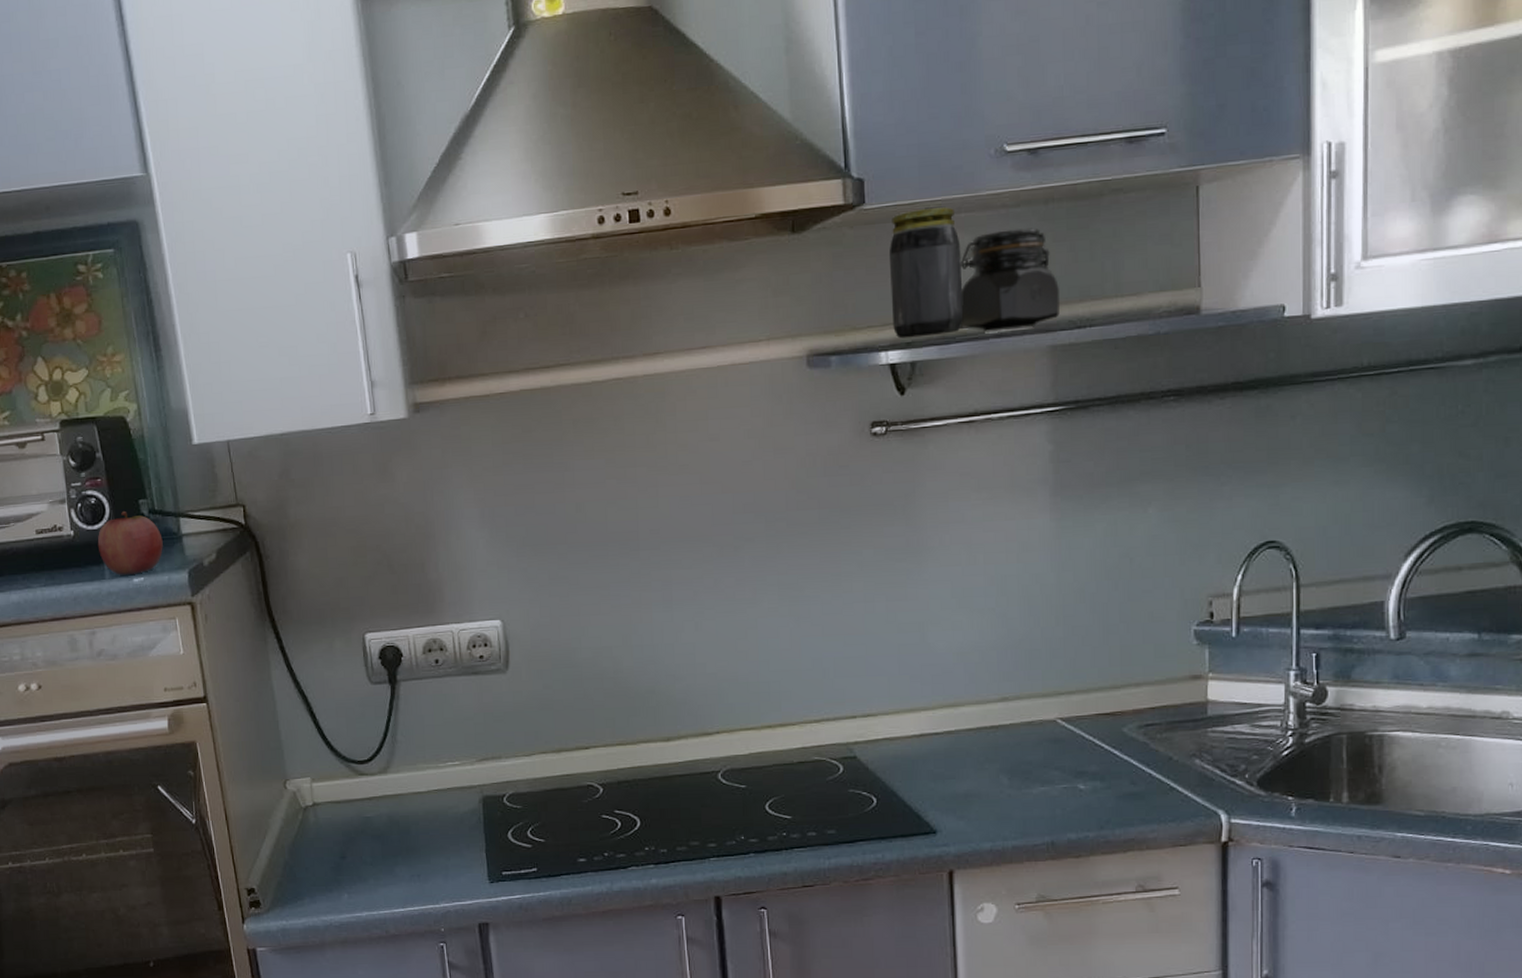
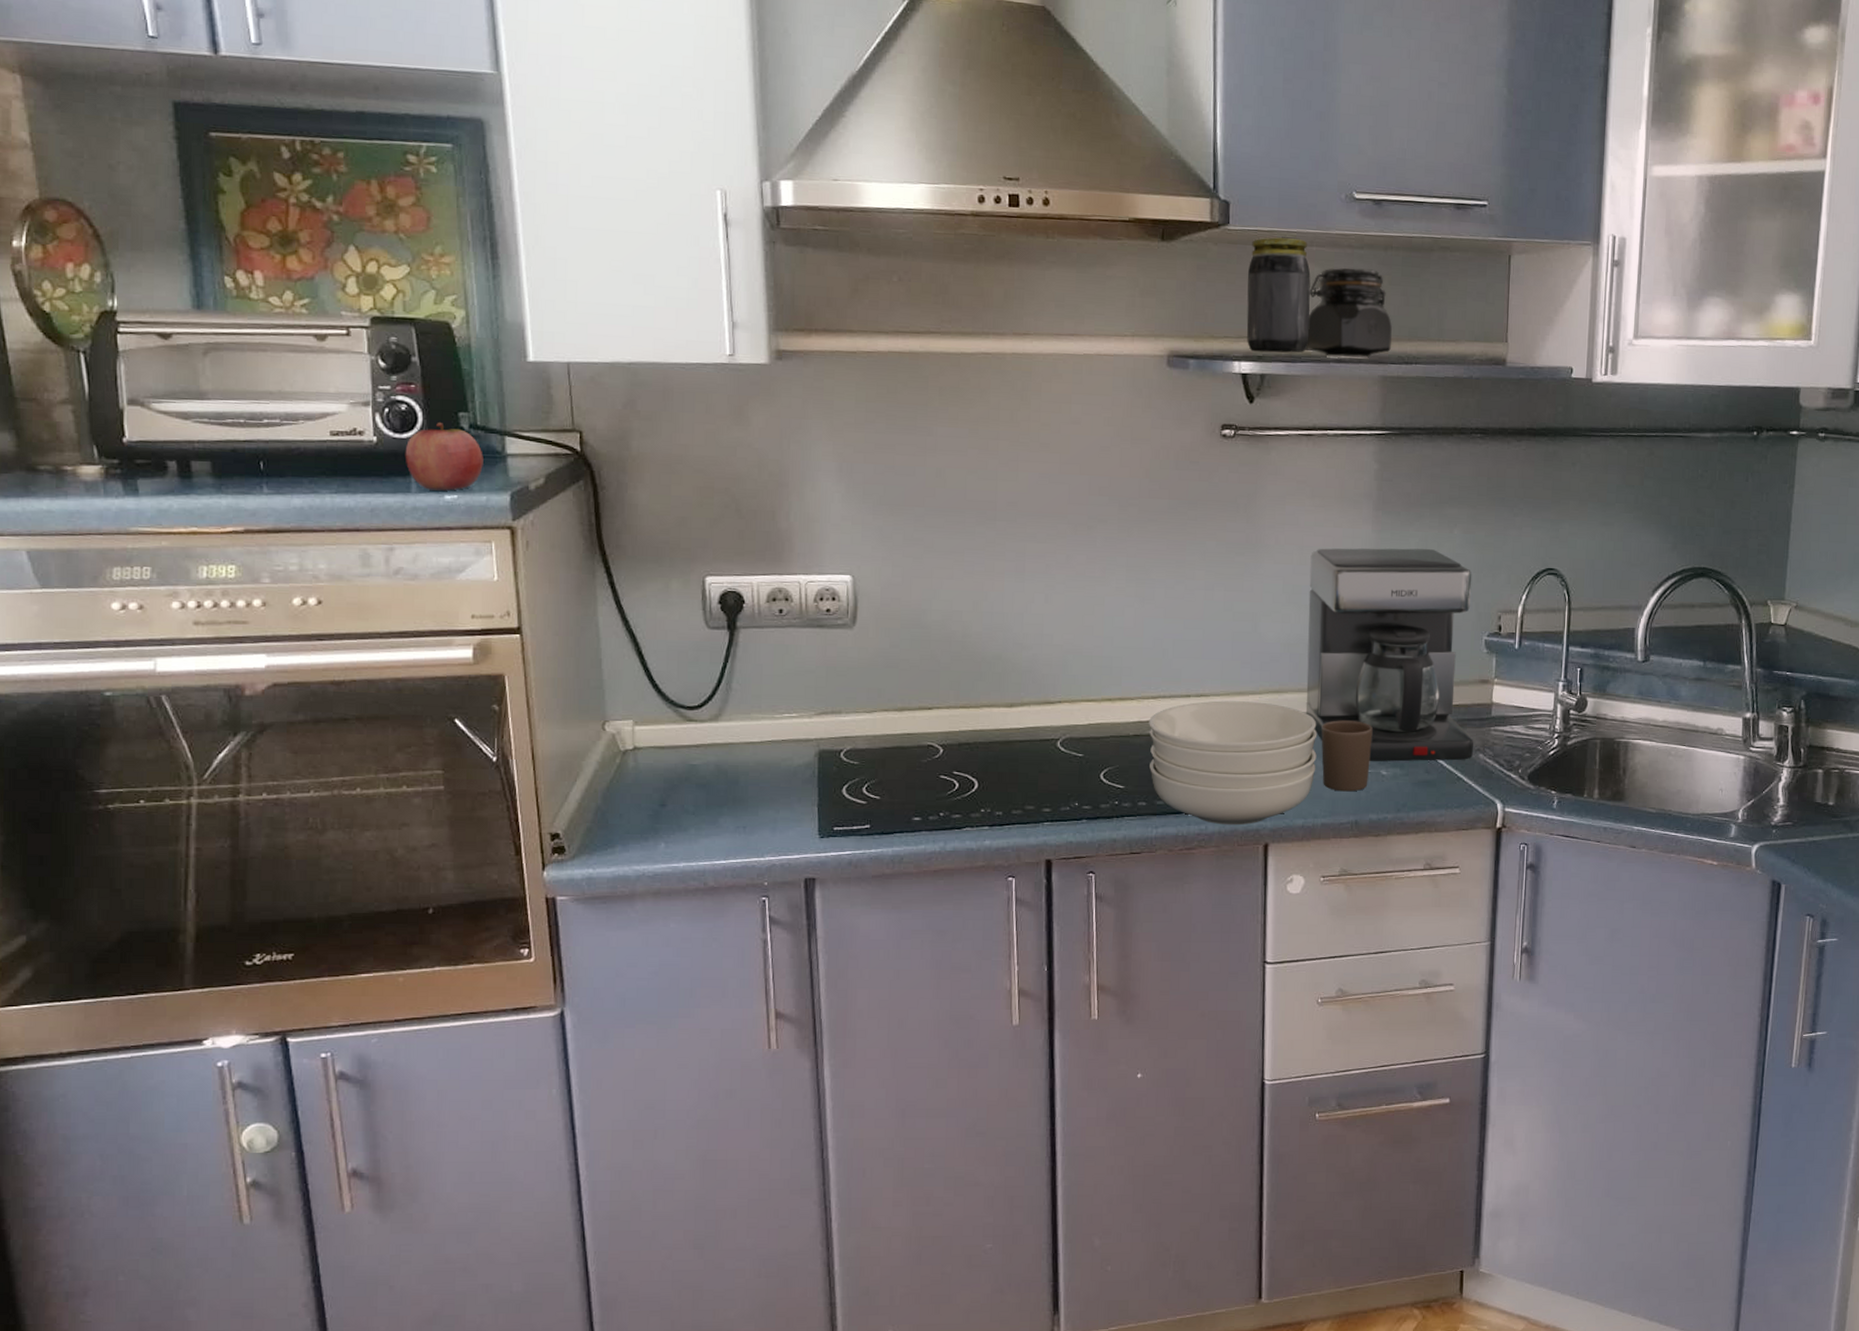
bowl: none [813,718,1002,853] -> present [1149,701,1318,826]
coffee maker: none [980,533,1187,776] -> present [1305,548,1473,762]
mug: none [1006,731,1066,810] -> present [1321,720,1373,792]

